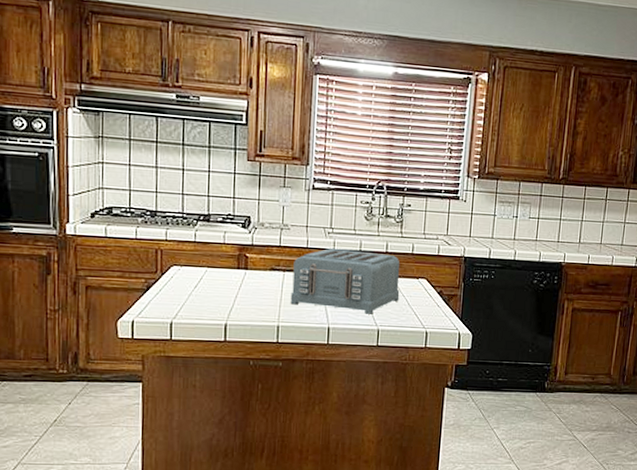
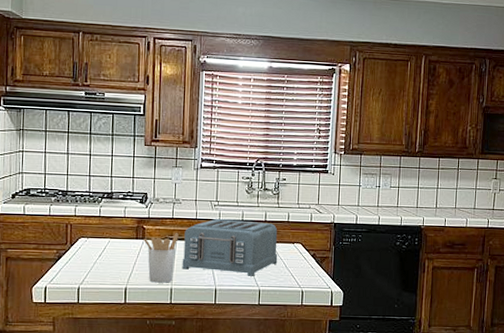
utensil holder: none [245,263,287,320] -> present [143,233,179,283]

